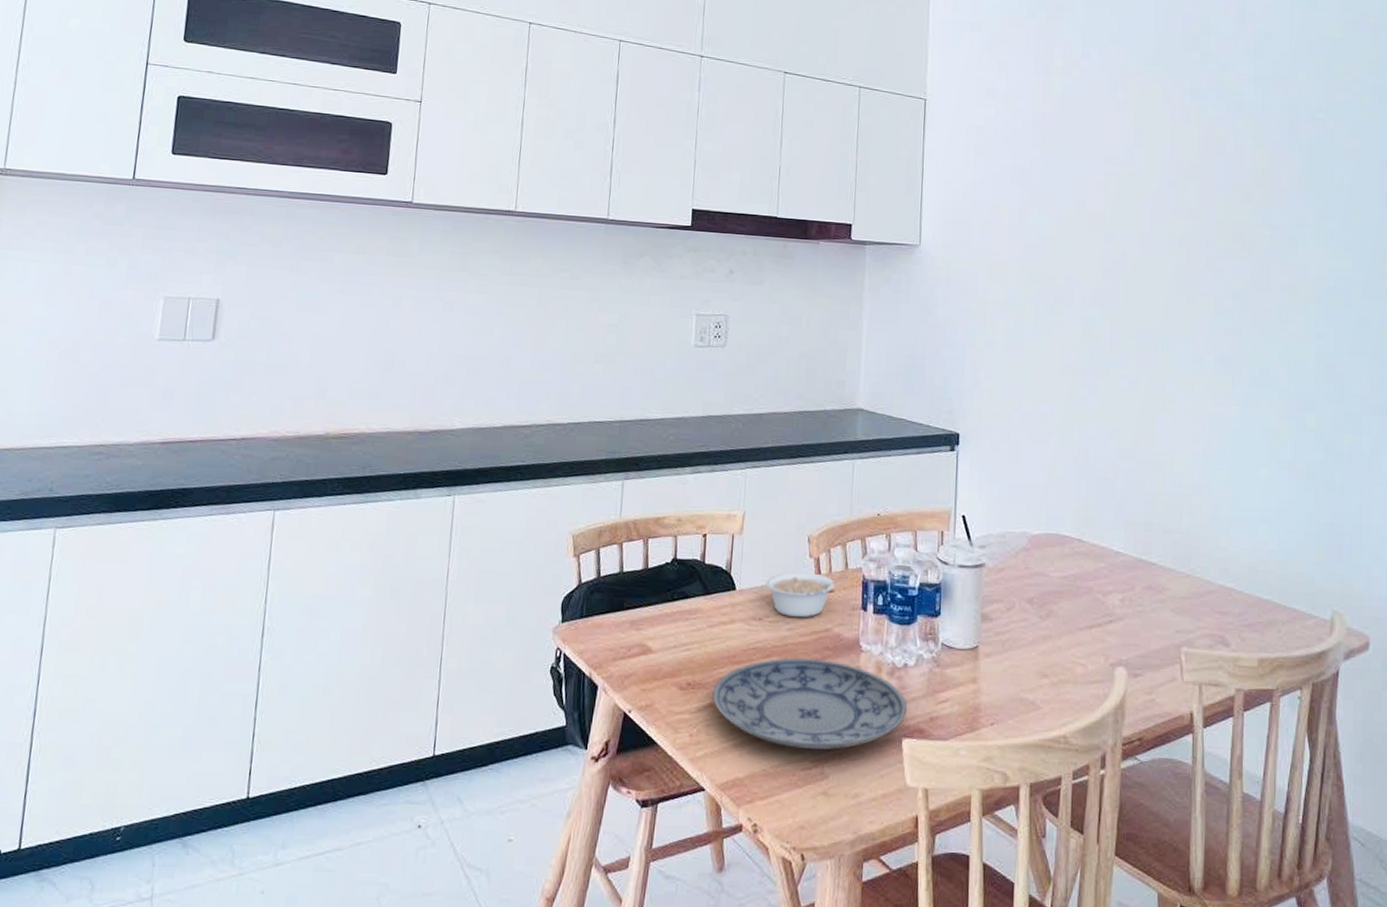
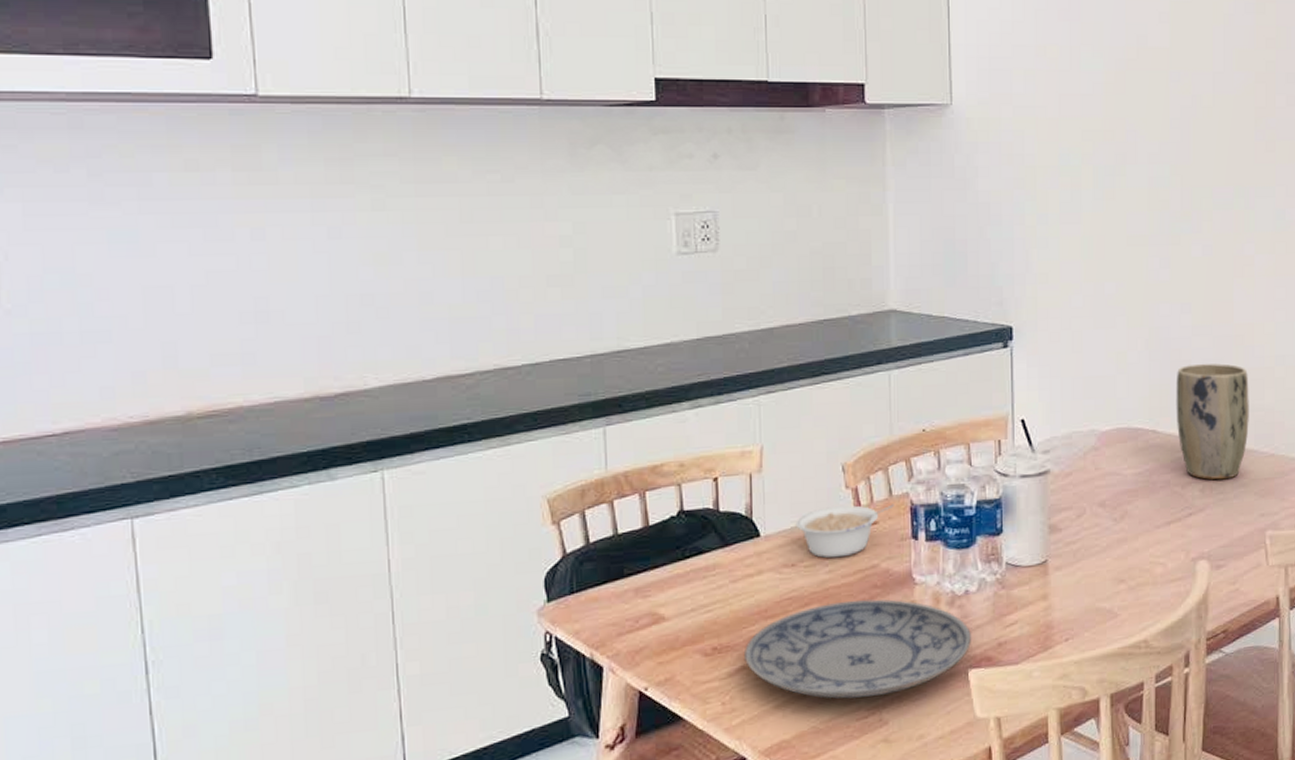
plant pot: none [1100,484,1168,593] -> present [1176,363,1249,480]

